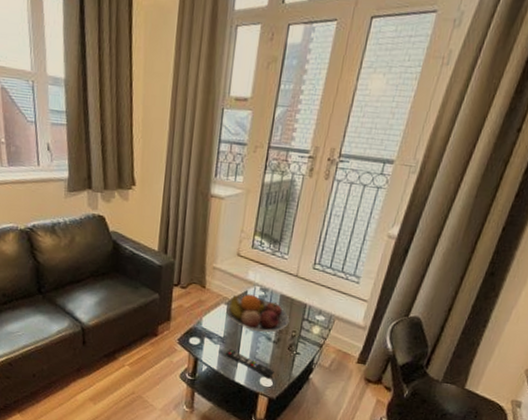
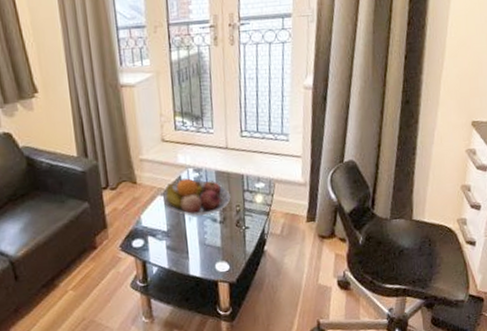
remote control: present [225,349,274,379] -> none [173,241,228,263]

